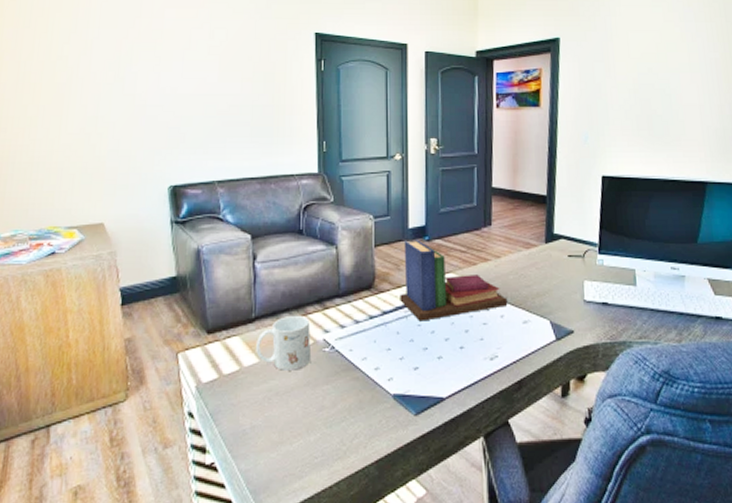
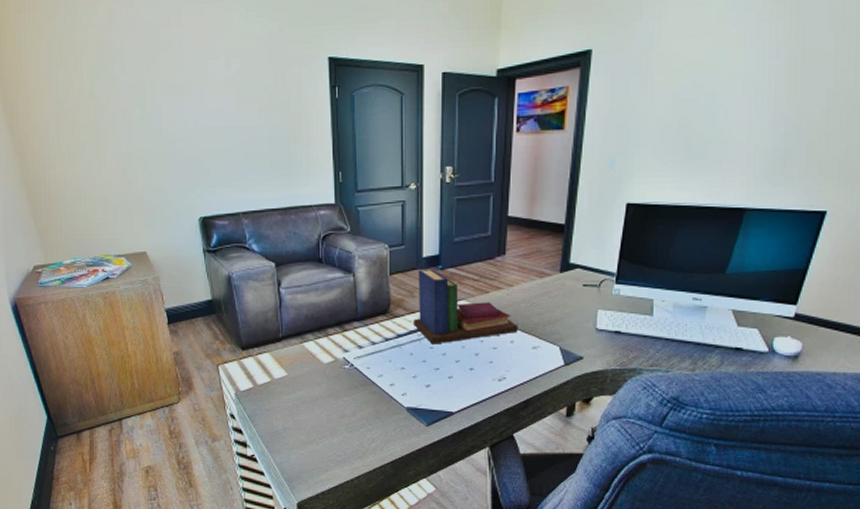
mug: present [256,315,312,371] -> none [284,335,333,383]

